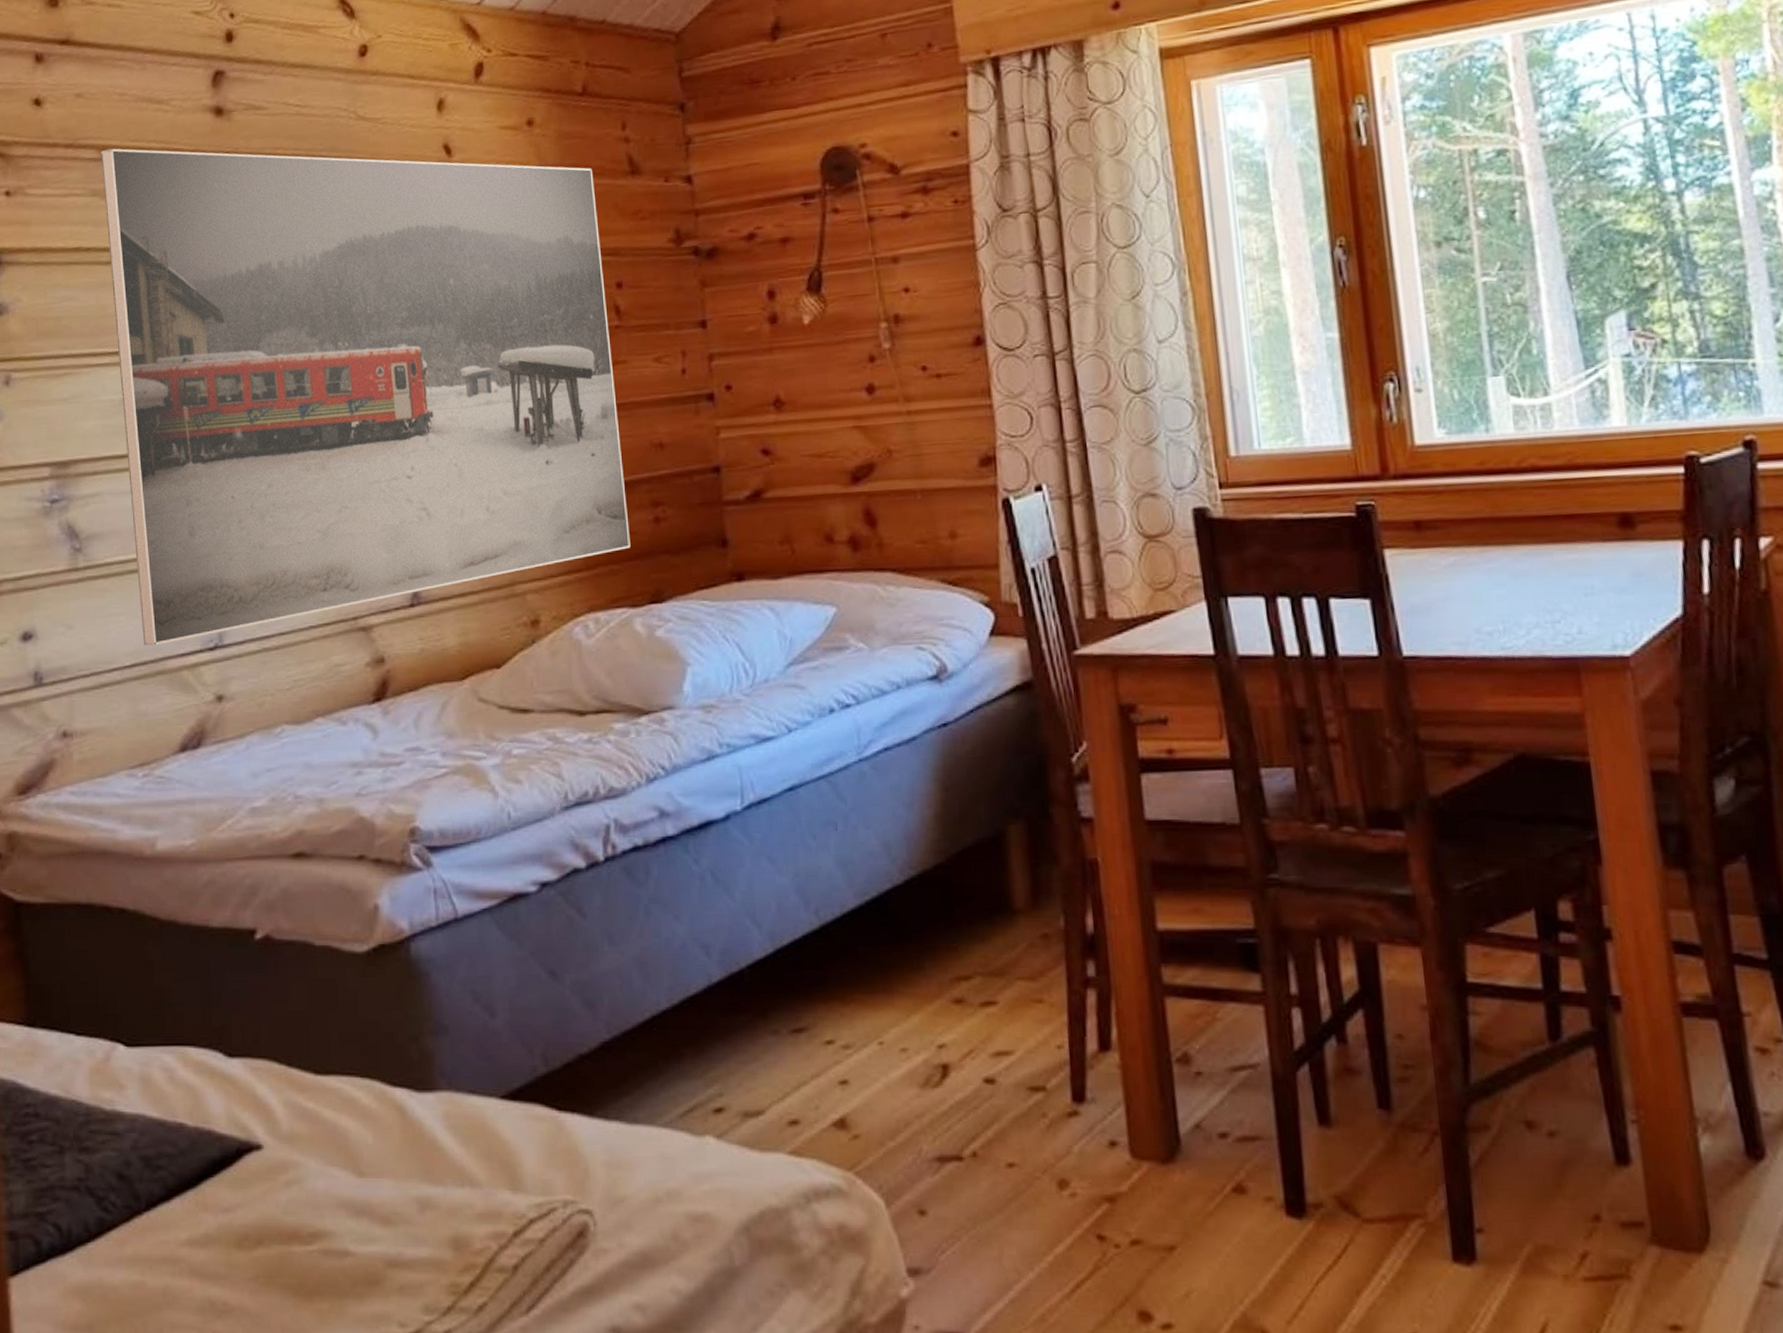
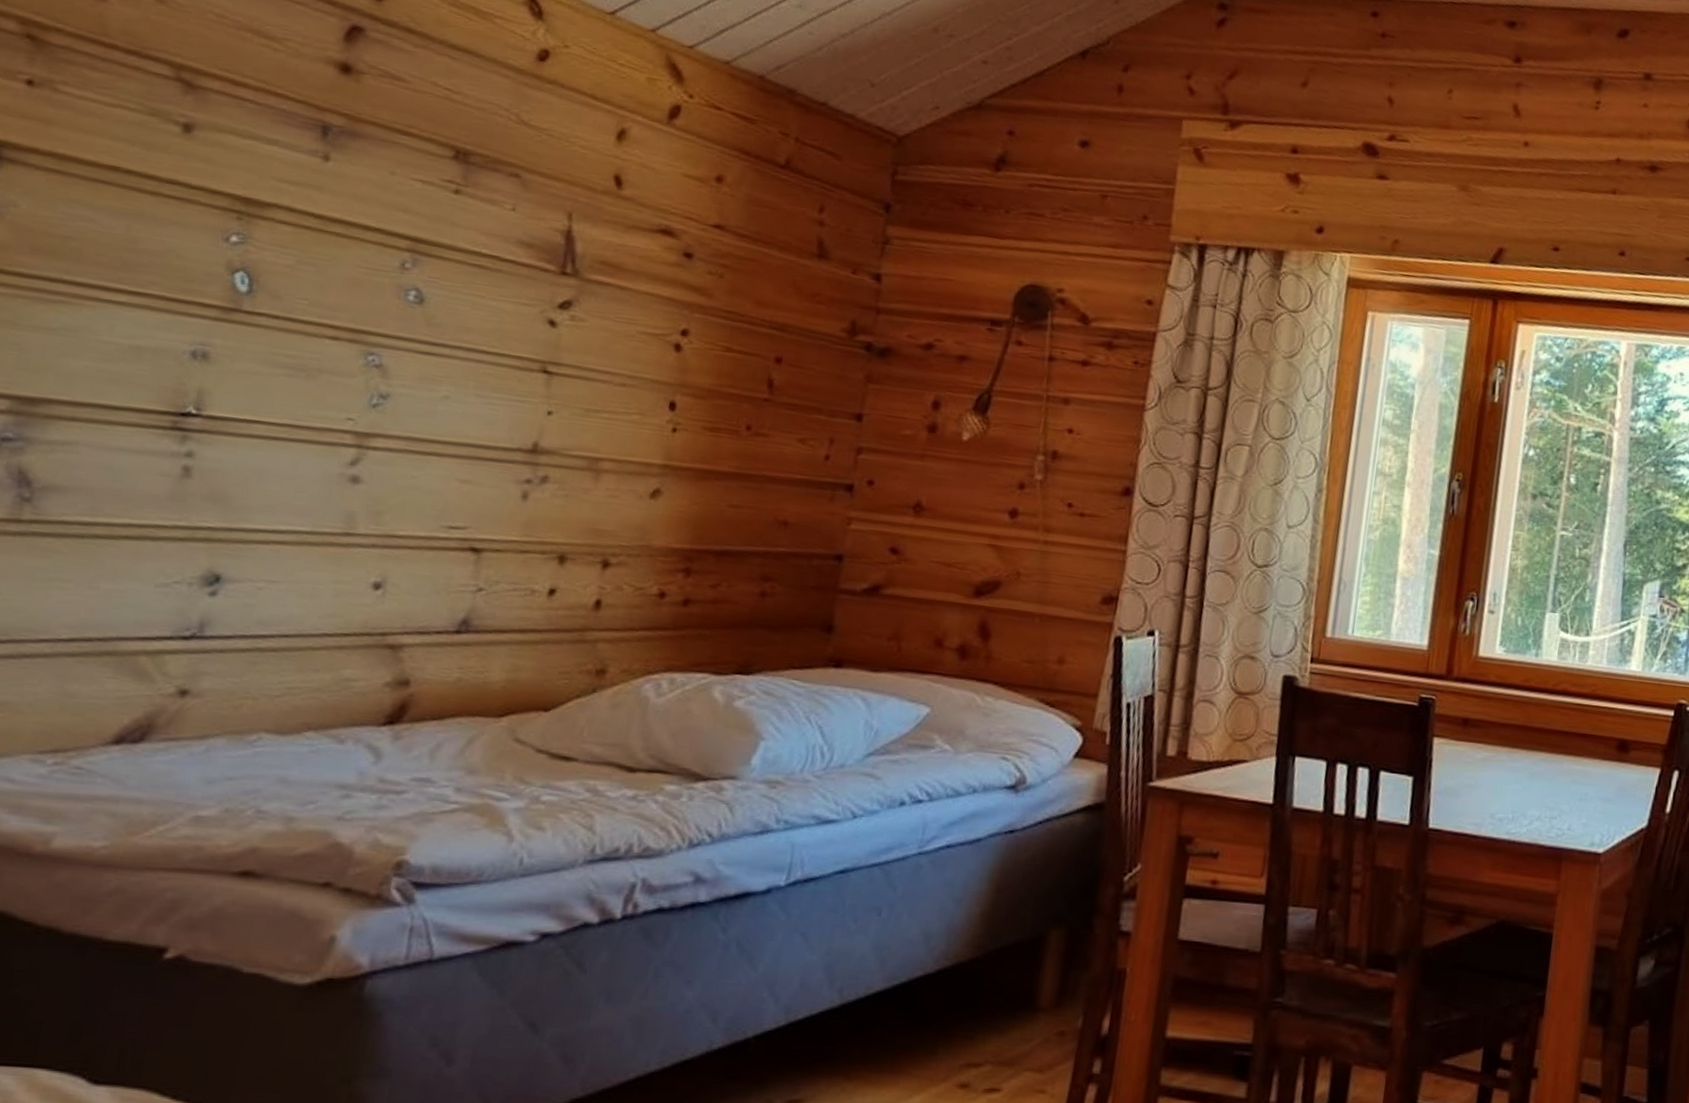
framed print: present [101,148,631,646] -> none [93,69,777,623]

